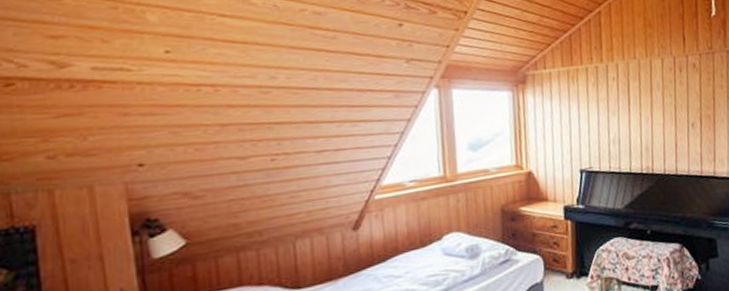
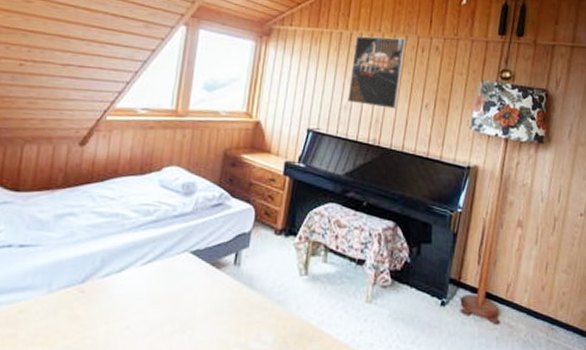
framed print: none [612,62,665,136] -> present [347,36,406,109]

